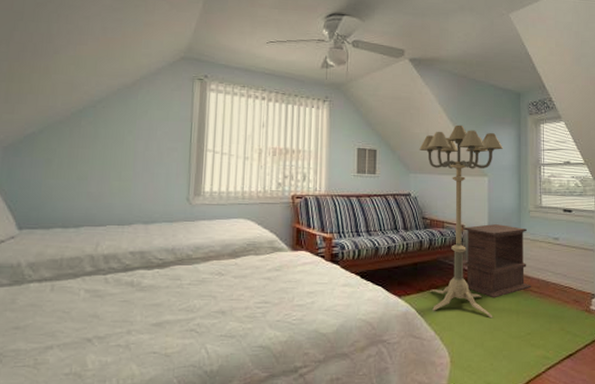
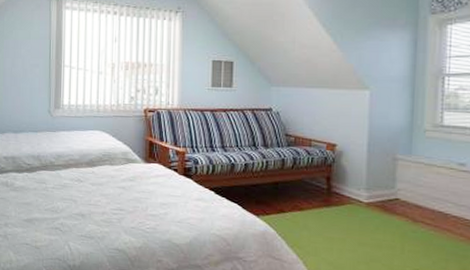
floor lamp: present [419,124,504,319] -> none [283,30,393,249]
side table: present [462,224,532,298] -> none [334,144,423,227]

